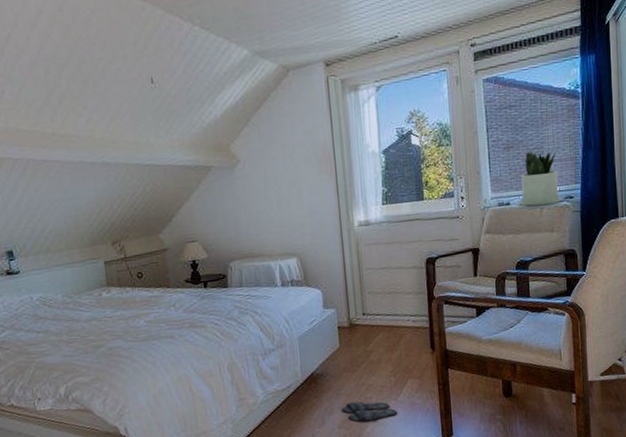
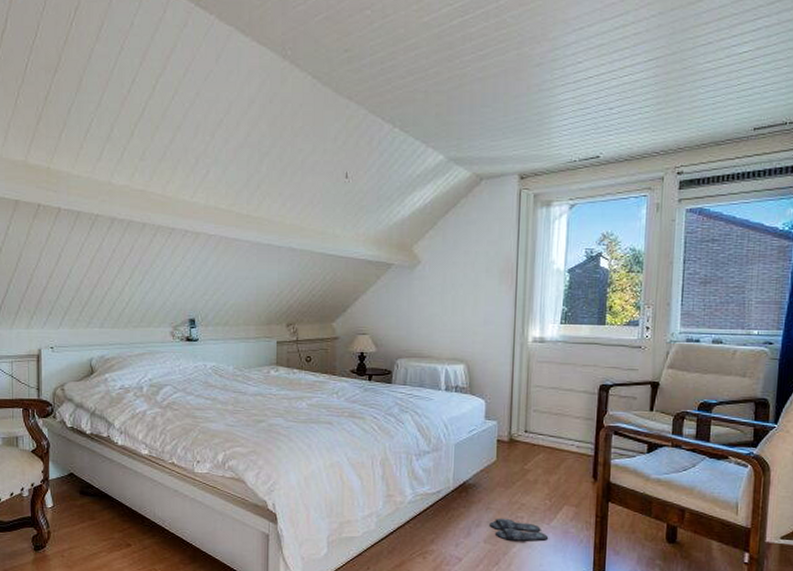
planter: present [518,148,562,207] -> none [709,289,760,348]

